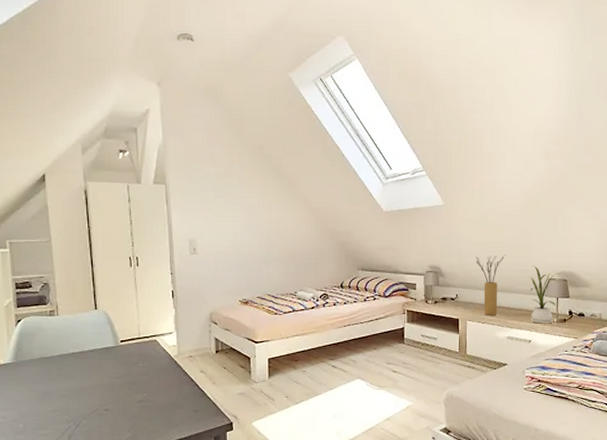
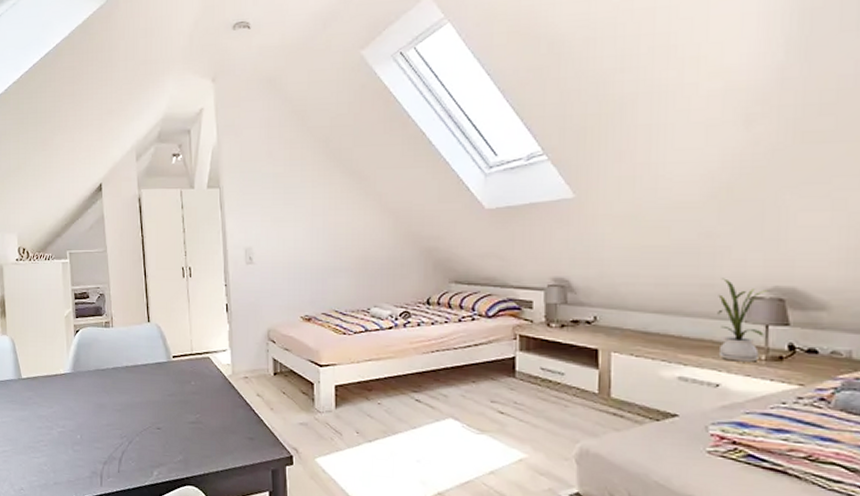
vase: present [476,254,506,316] -> none [625,263,676,347]

